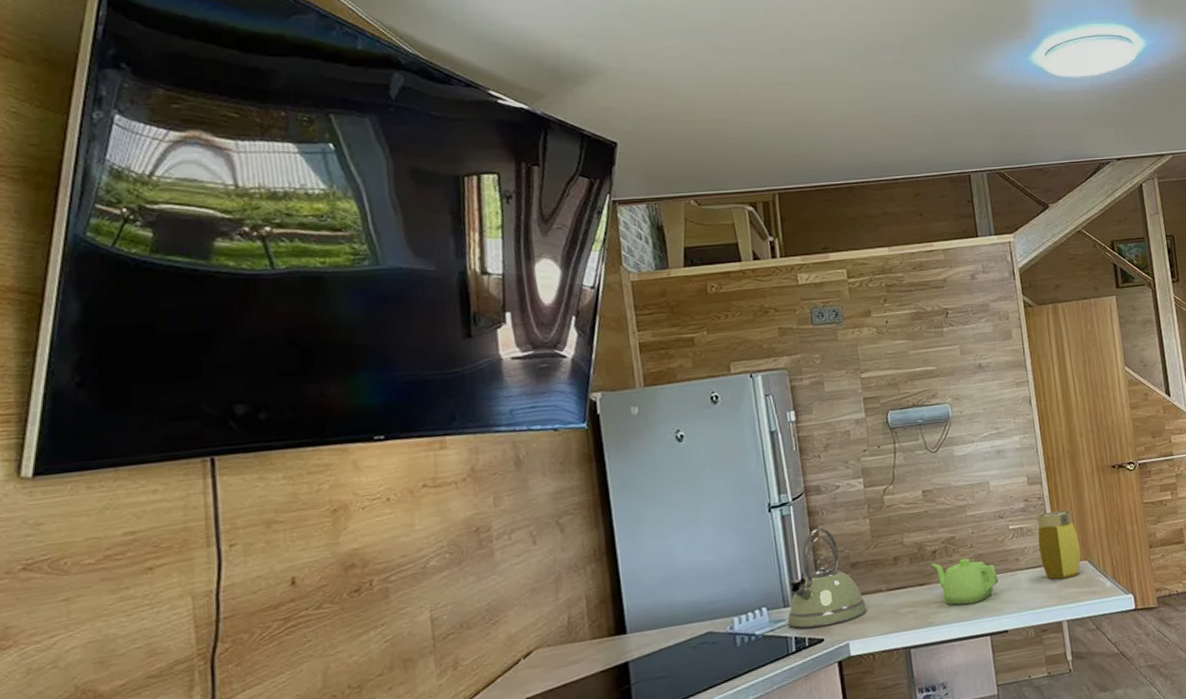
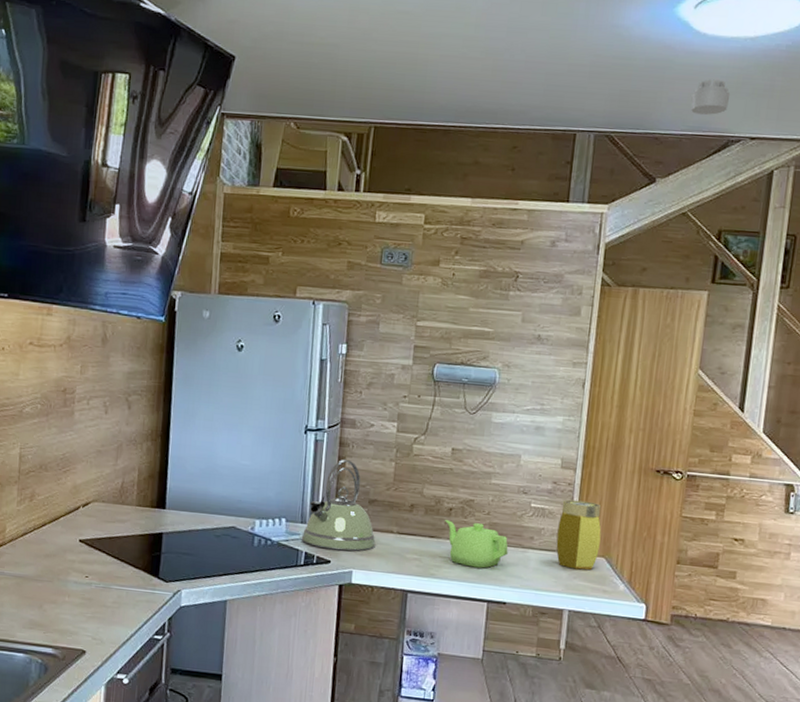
smoke detector: none [1061,113,1093,144] -> present [691,79,731,115]

